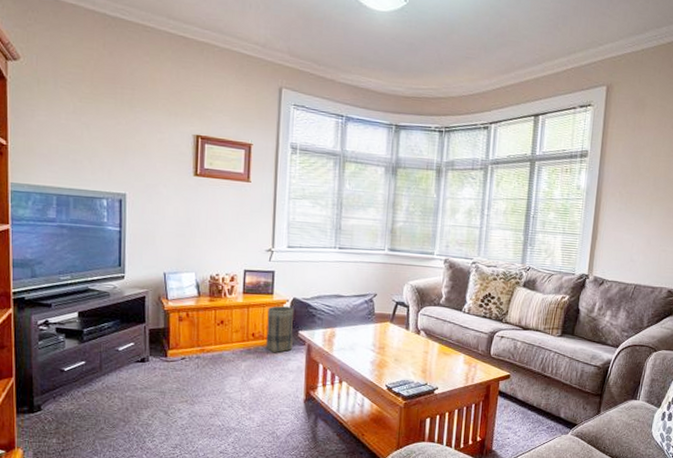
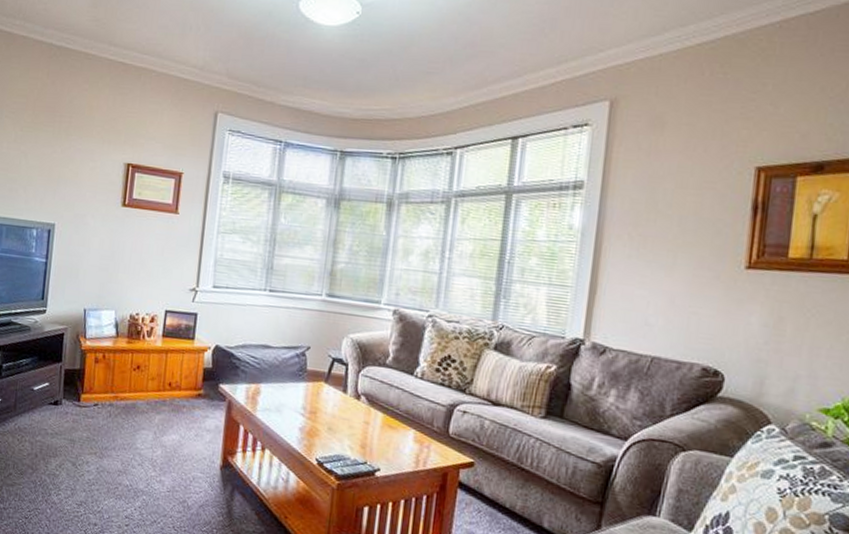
basket: present [266,306,293,353] -> none [182,353,215,408]

